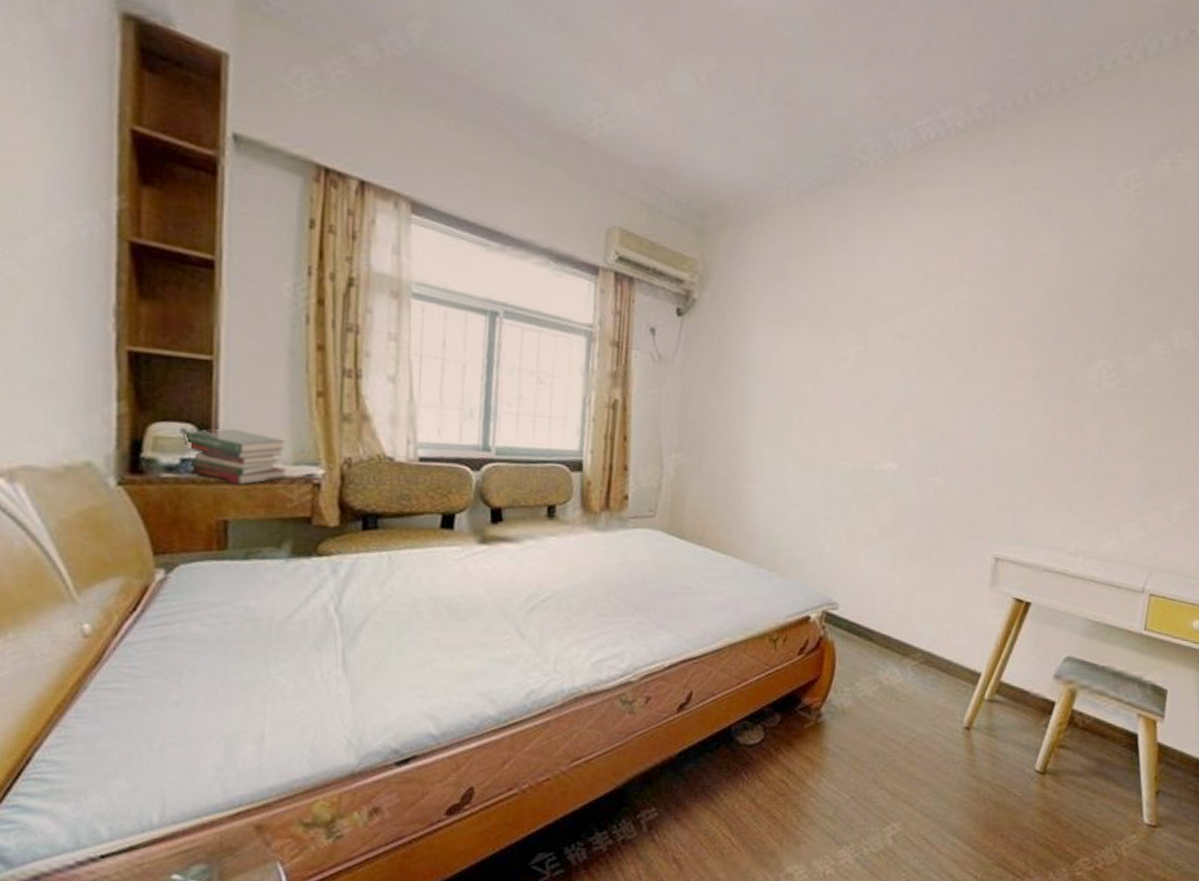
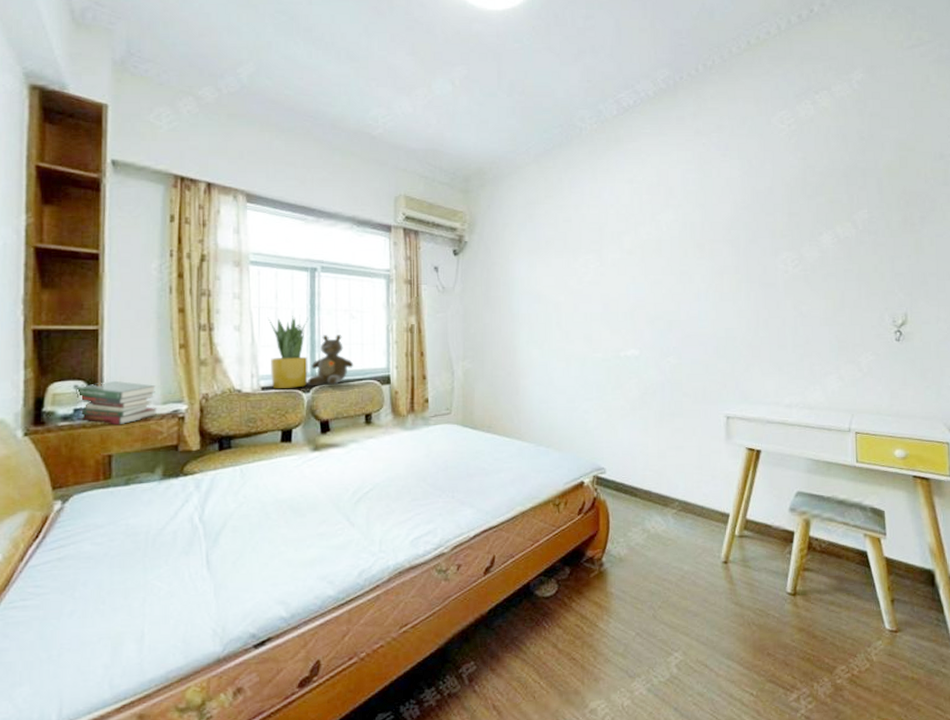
planter: none [432,369,484,464] -> present [268,316,309,388]
teddy bear: none [478,400,538,465] -> present [308,335,354,386]

